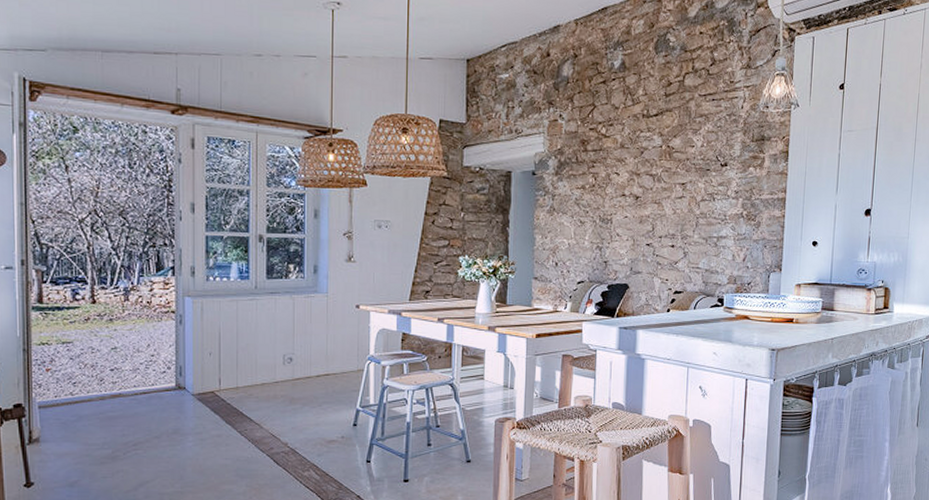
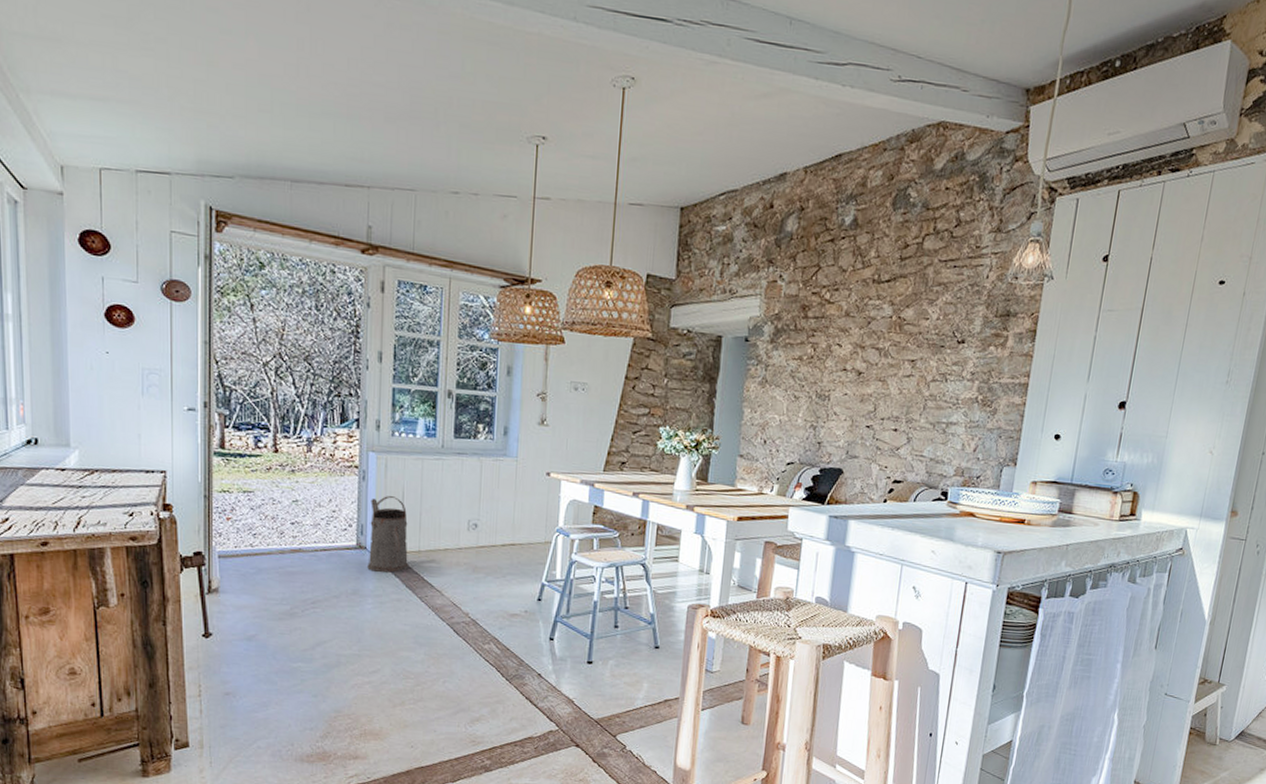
watering can: none [187,337,228,410] -> present [367,496,409,573]

